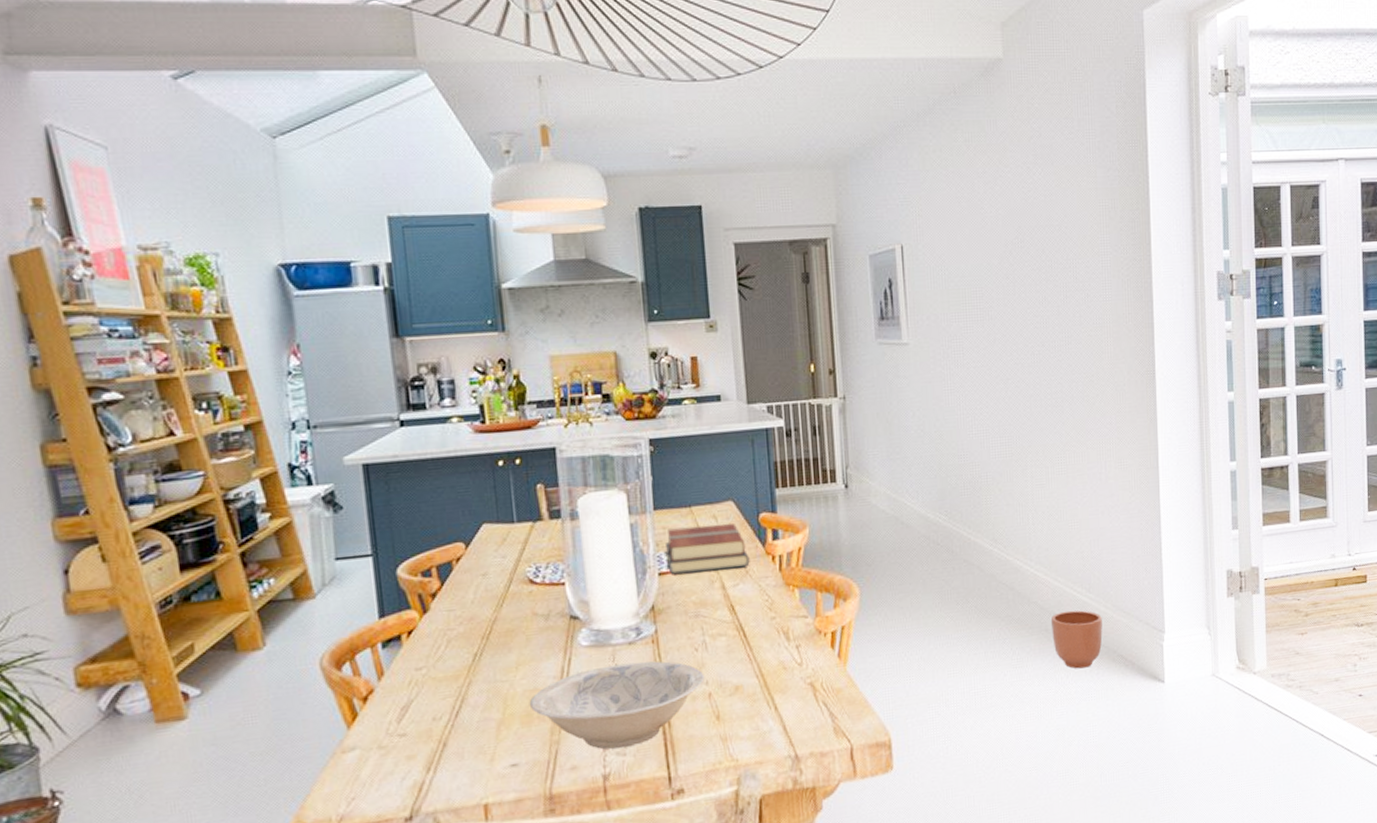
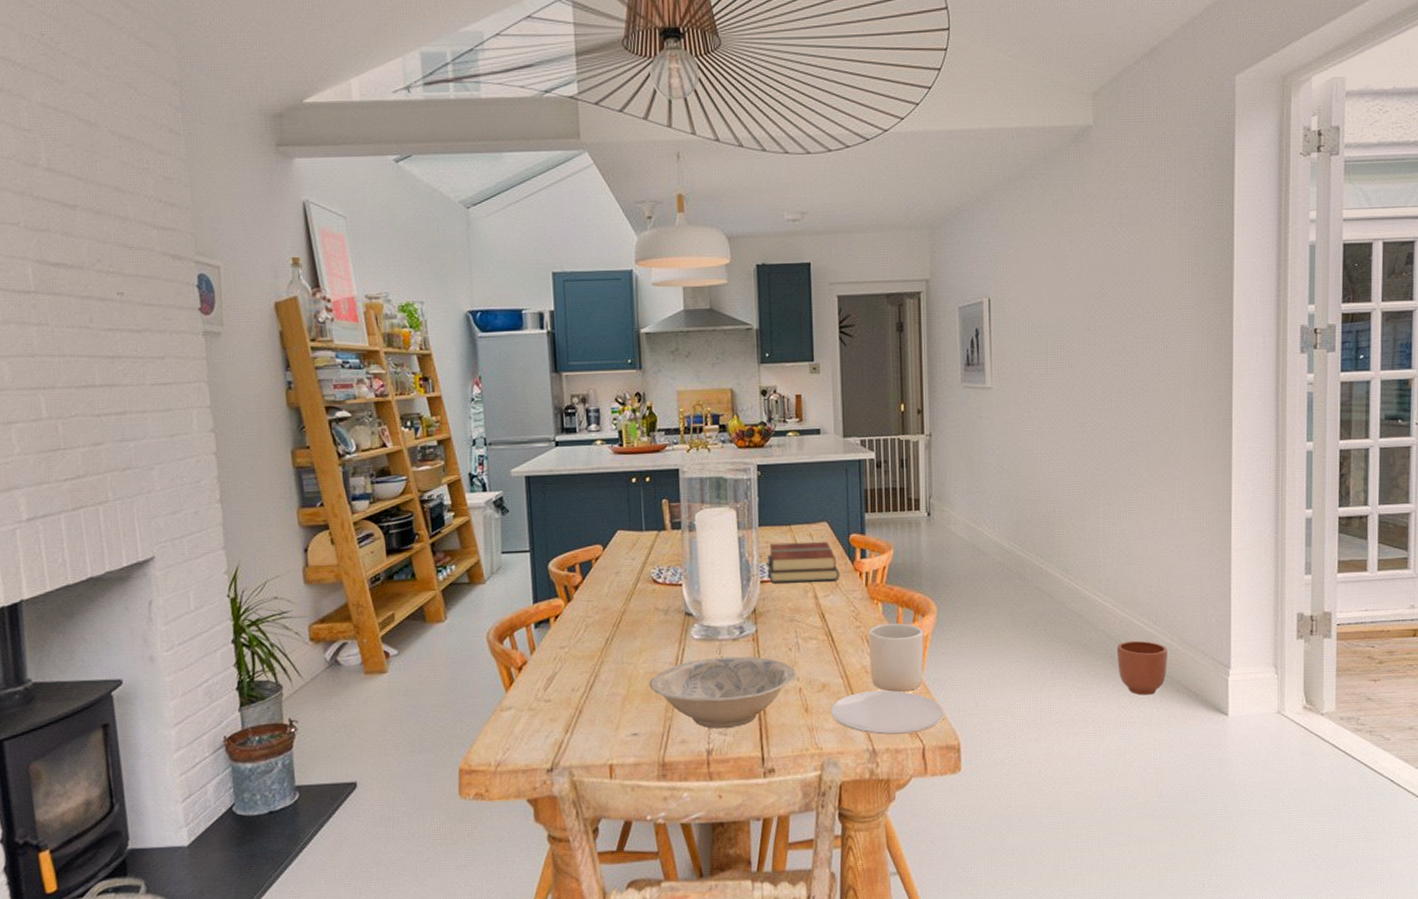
plate: none [745,686,873,738] -> present [830,690,945,735]
mug: none [784,609,848,688] -> present [868,623,924,692]

